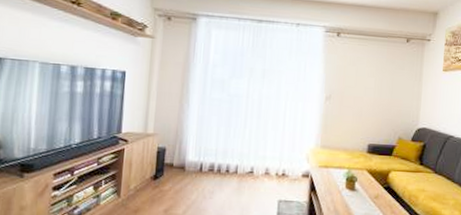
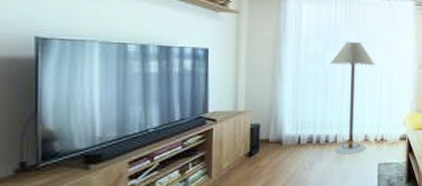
floor lamp: none [234,68,280,187] -> present [330,41,375,155]

